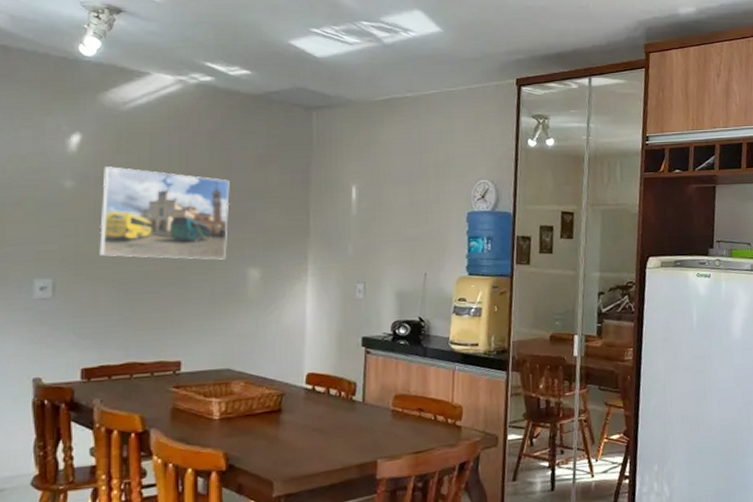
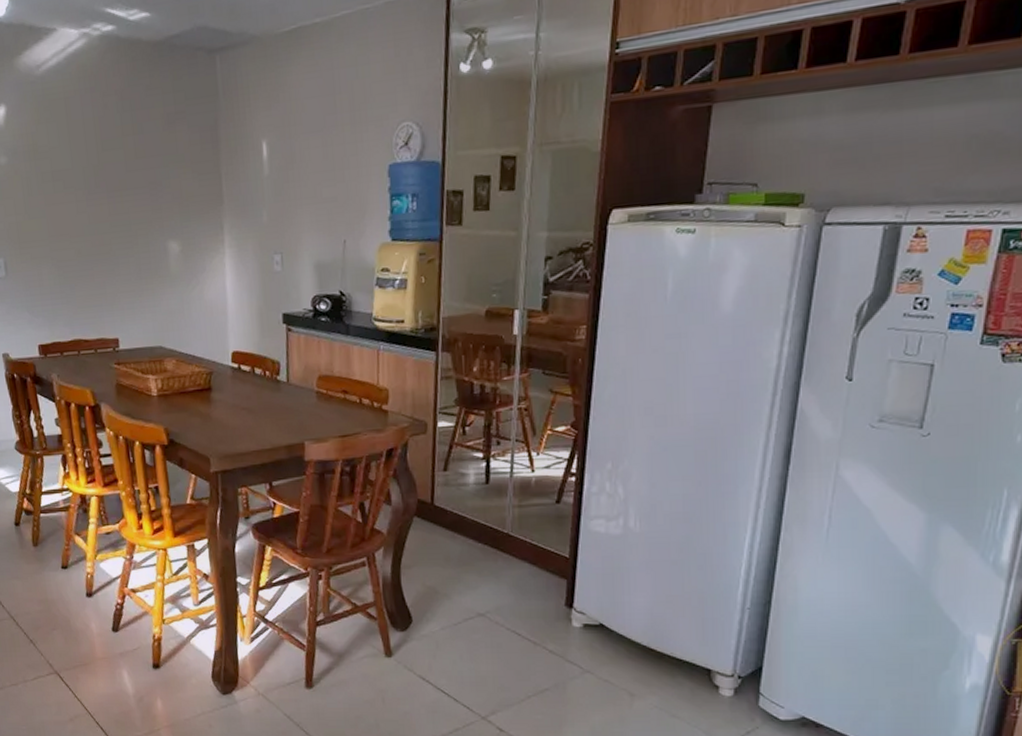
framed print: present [99,166,230,260] -> none [29,138,147,234]

